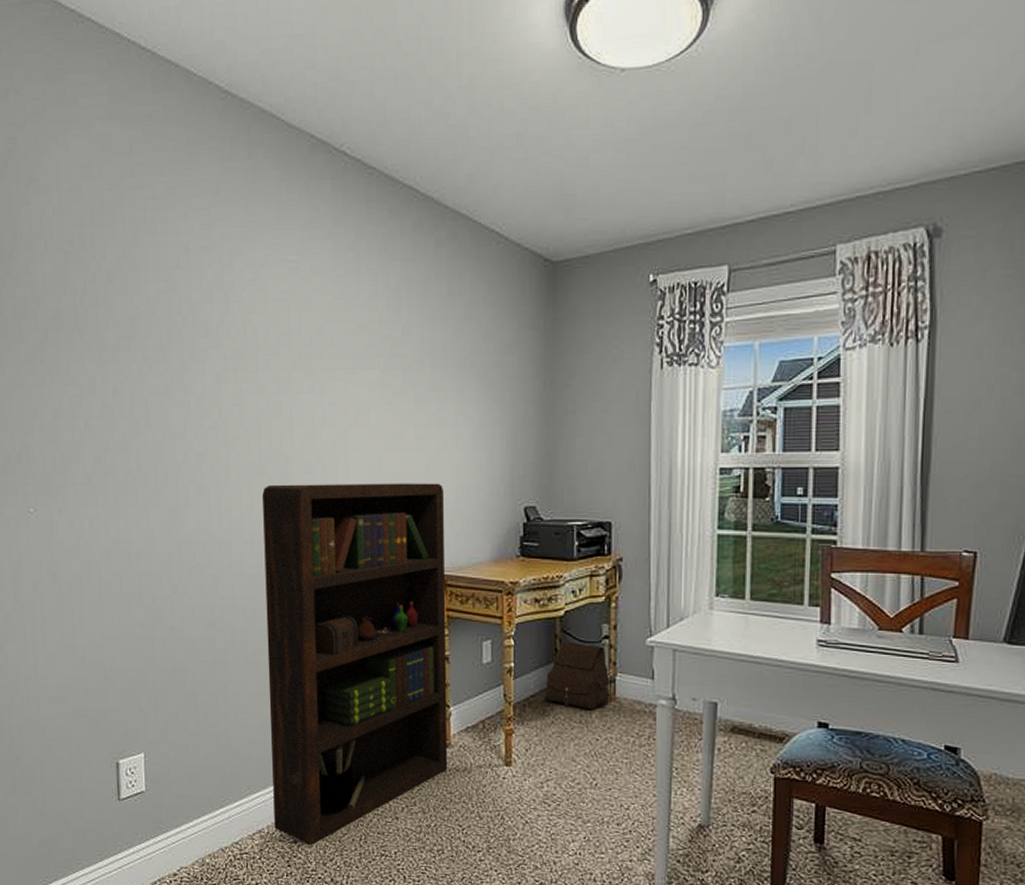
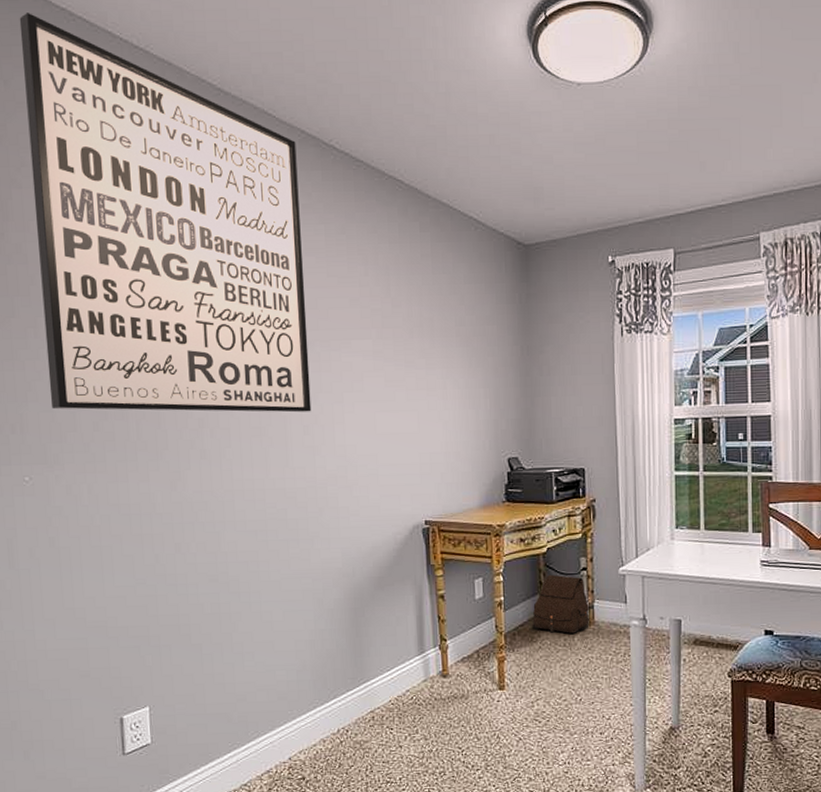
wall art: none [30,16,314,449] -> present [19,13,312,413]
bookcase: present [262,483,448,846] -> none [263,439,447,780]

